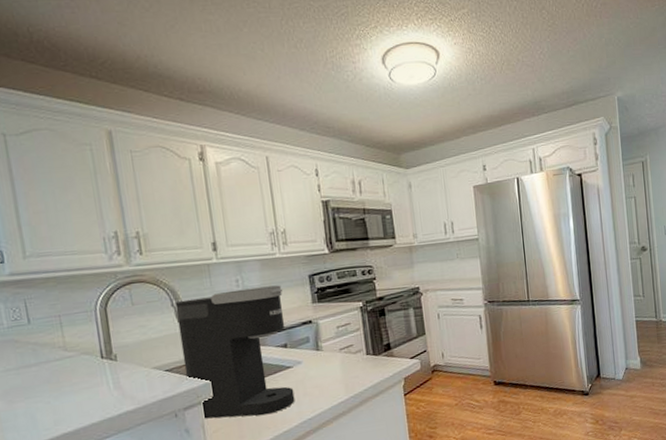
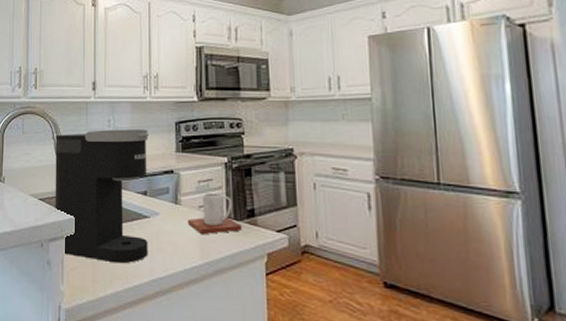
mug: none [330,334,381,374] -> present [187,192,242,235]

